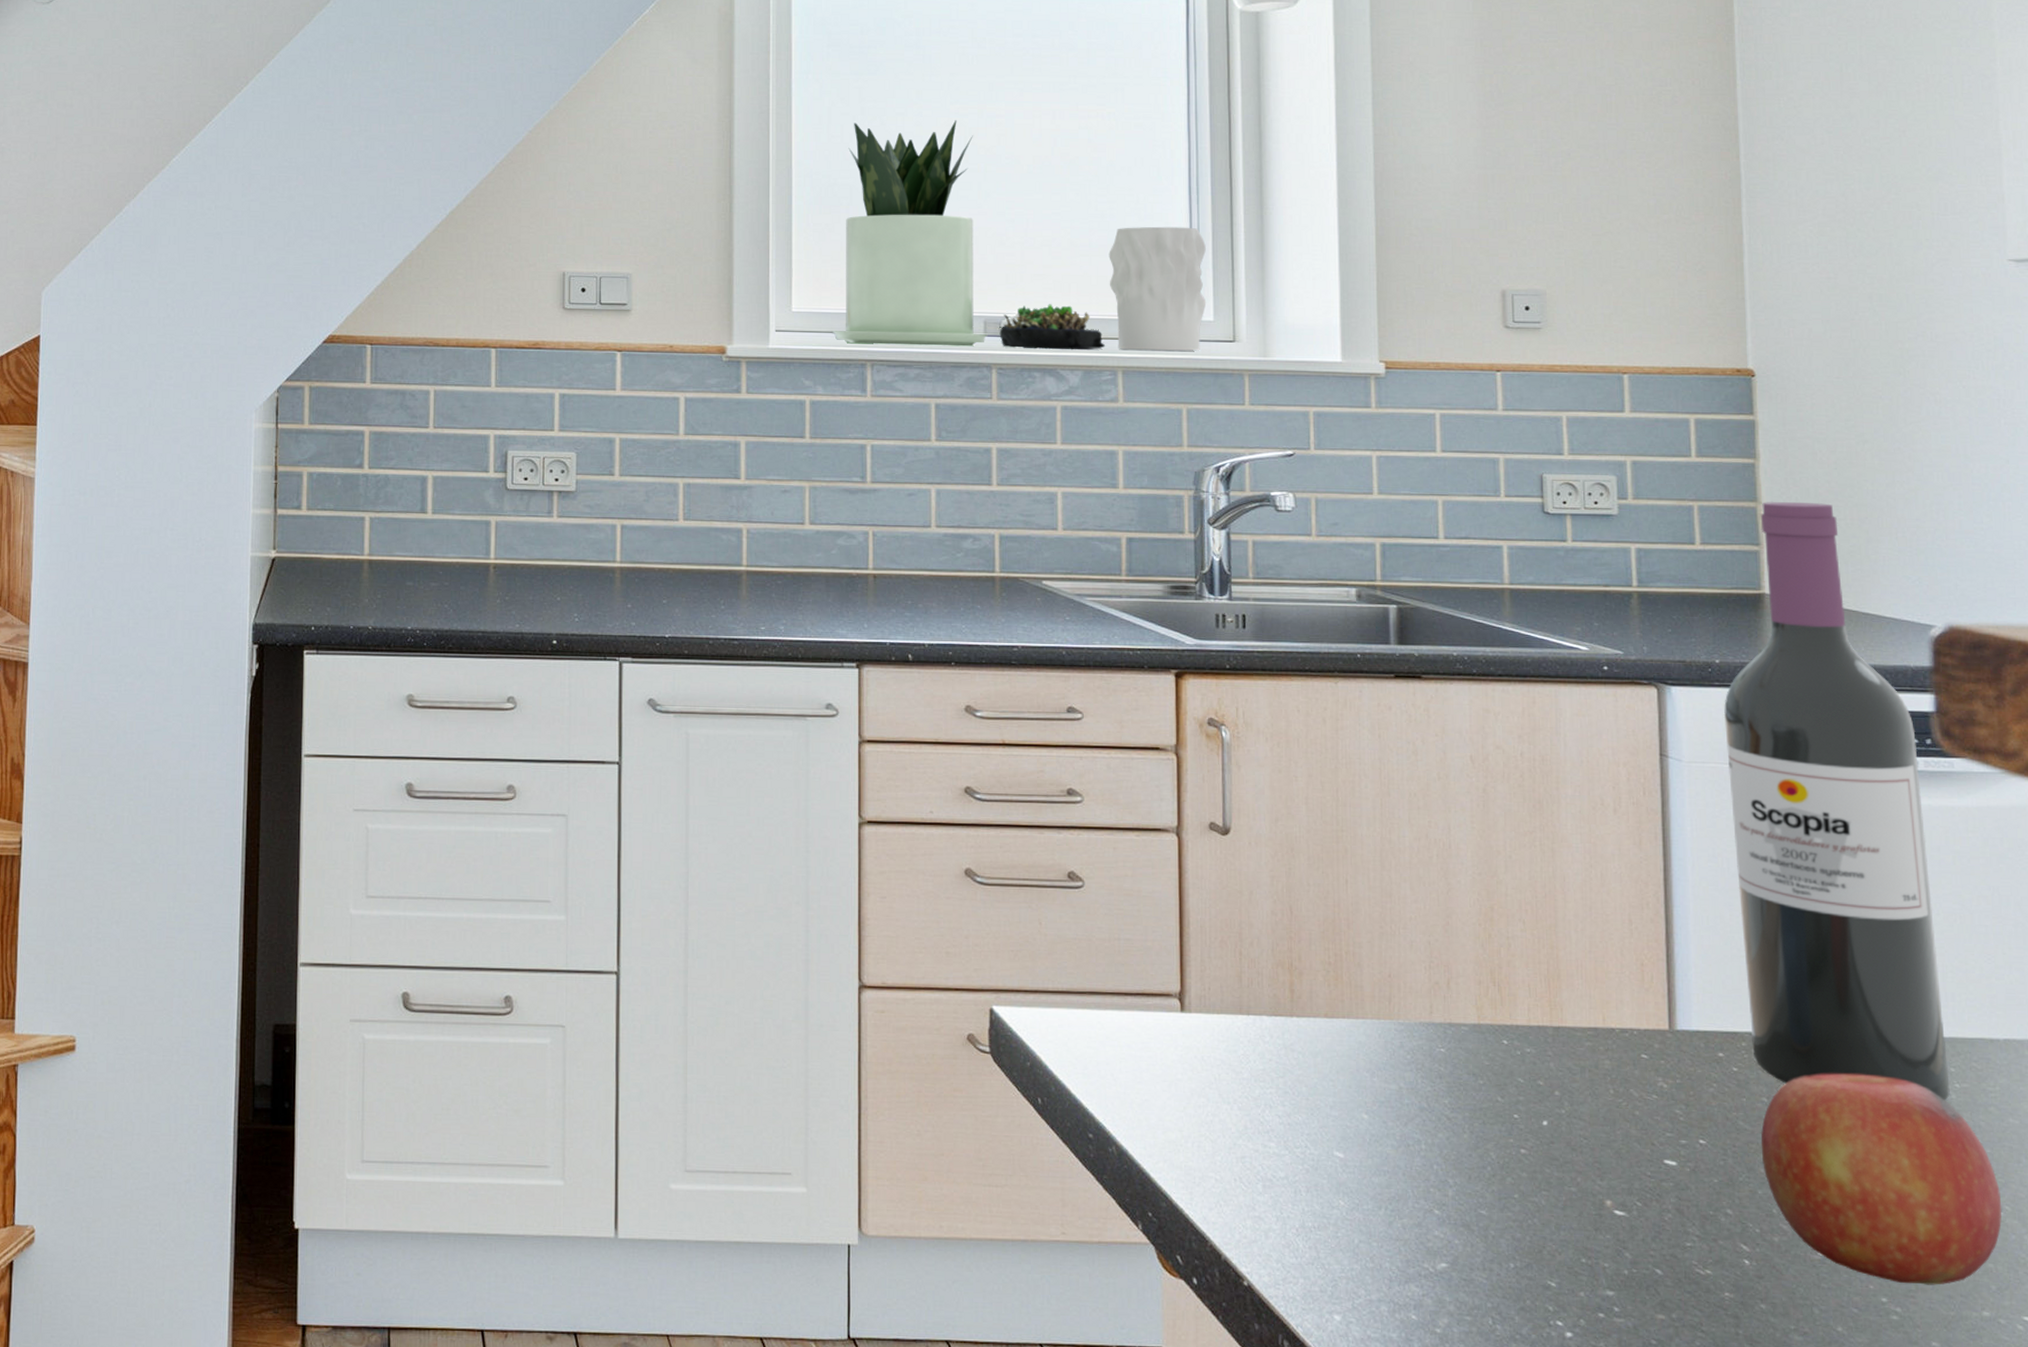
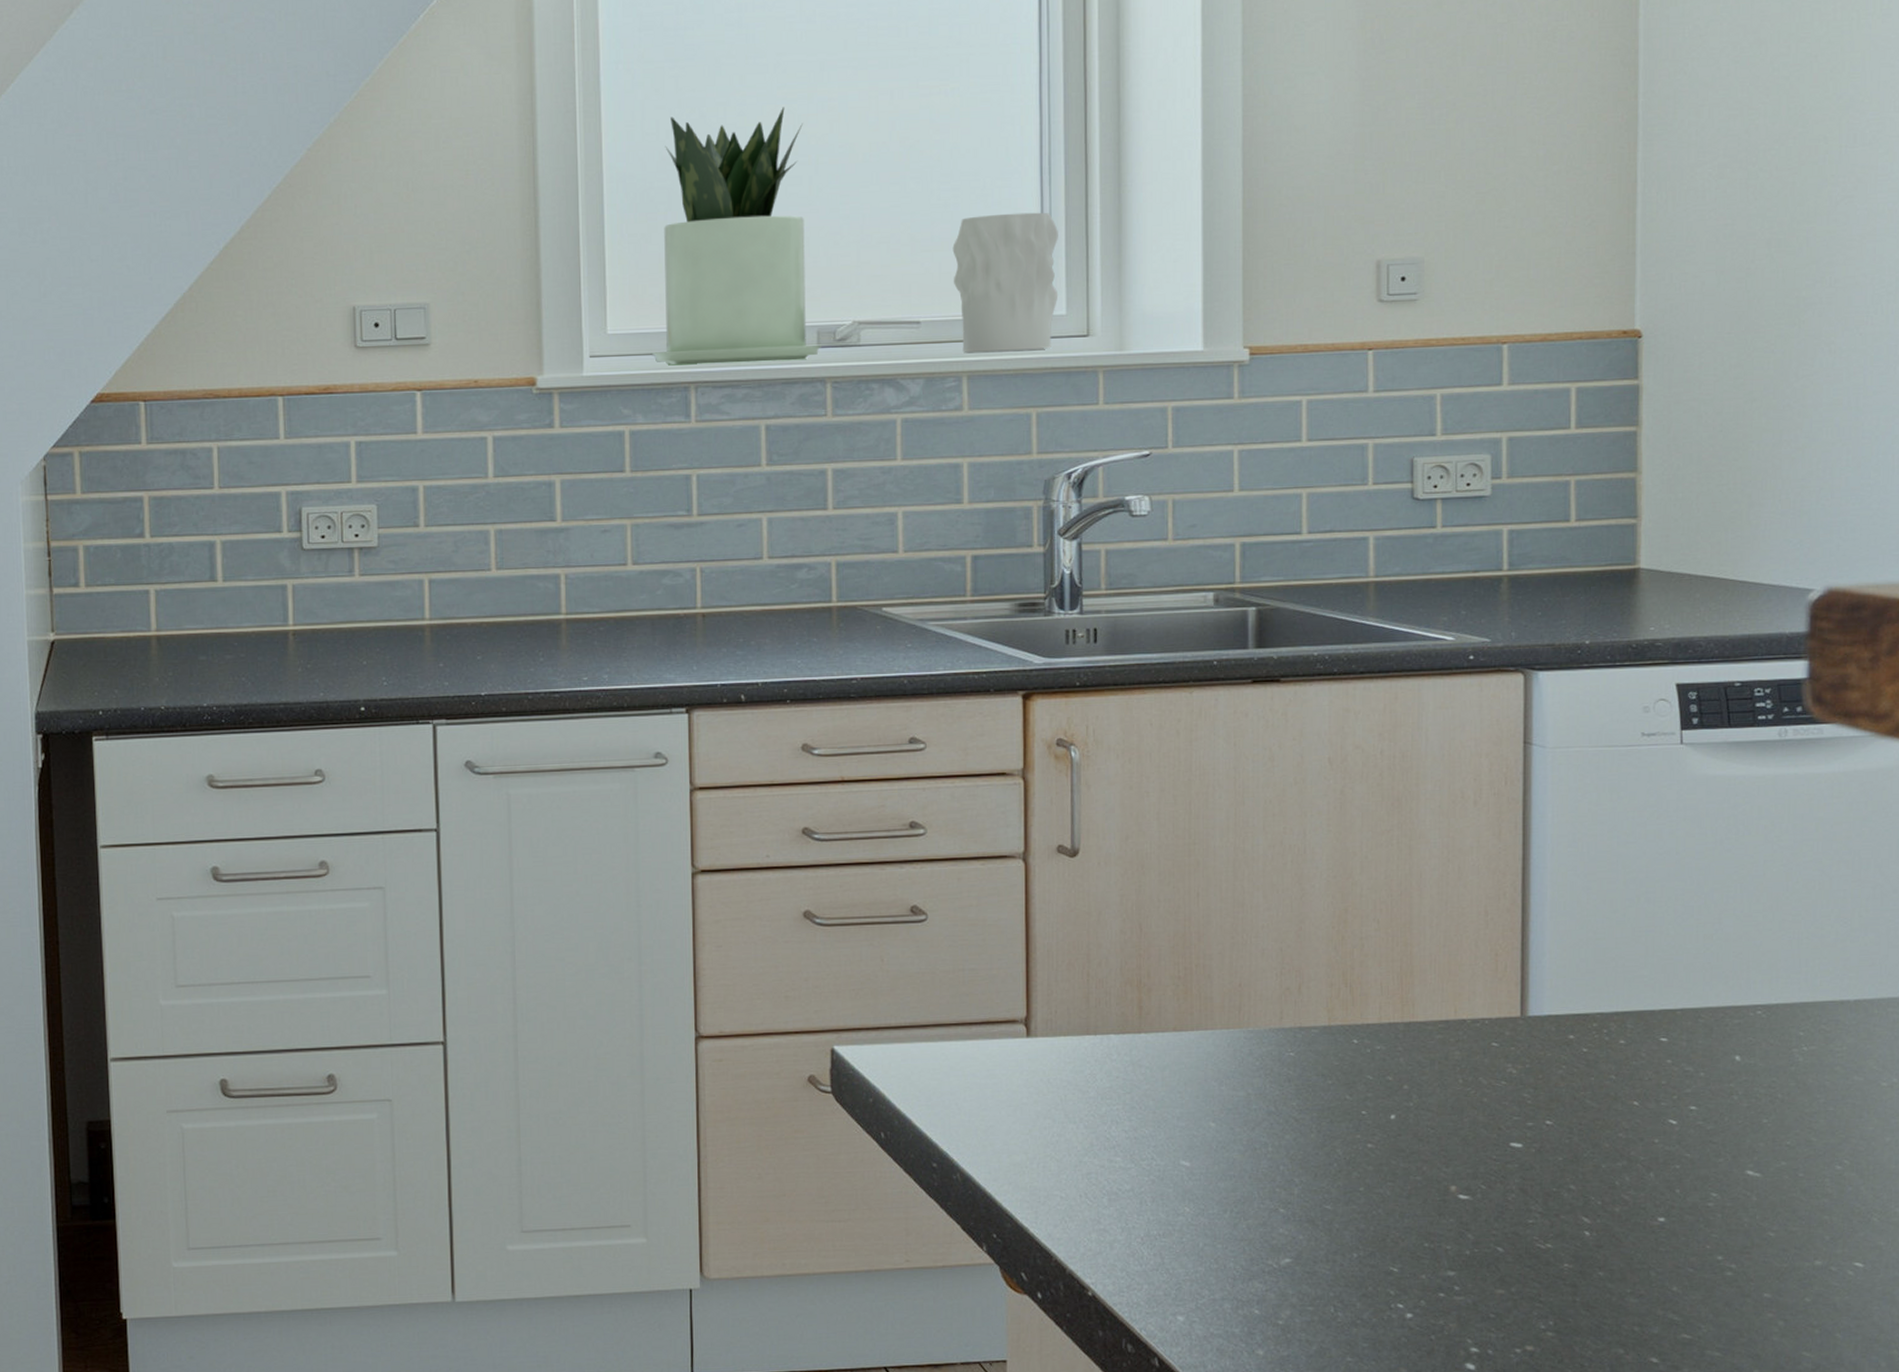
succulent plant: present [999,304,1105,349] -> none [834,307,948,357]
wine bottle: present [1723,501,1950,1101] -> none [1591,469,1798,1064]
fruit: present [1761,1073,2002,1285] -> none [1607,1045,1841,1242]

